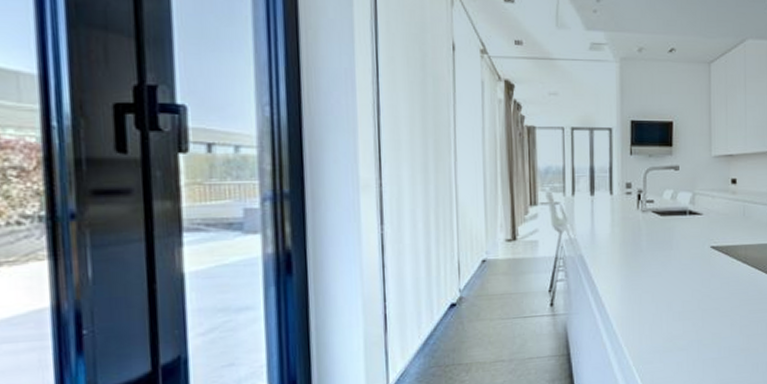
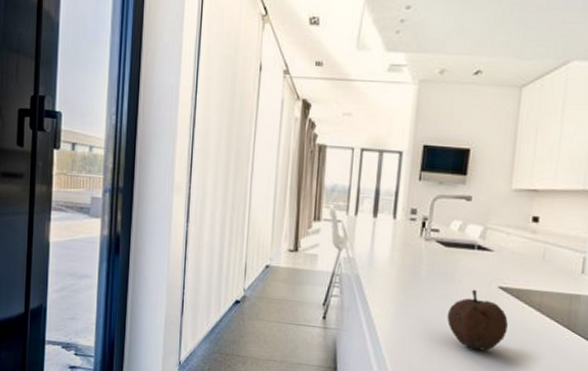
fruit: none [669,253,722,308] -> present [446,290,508,351]

